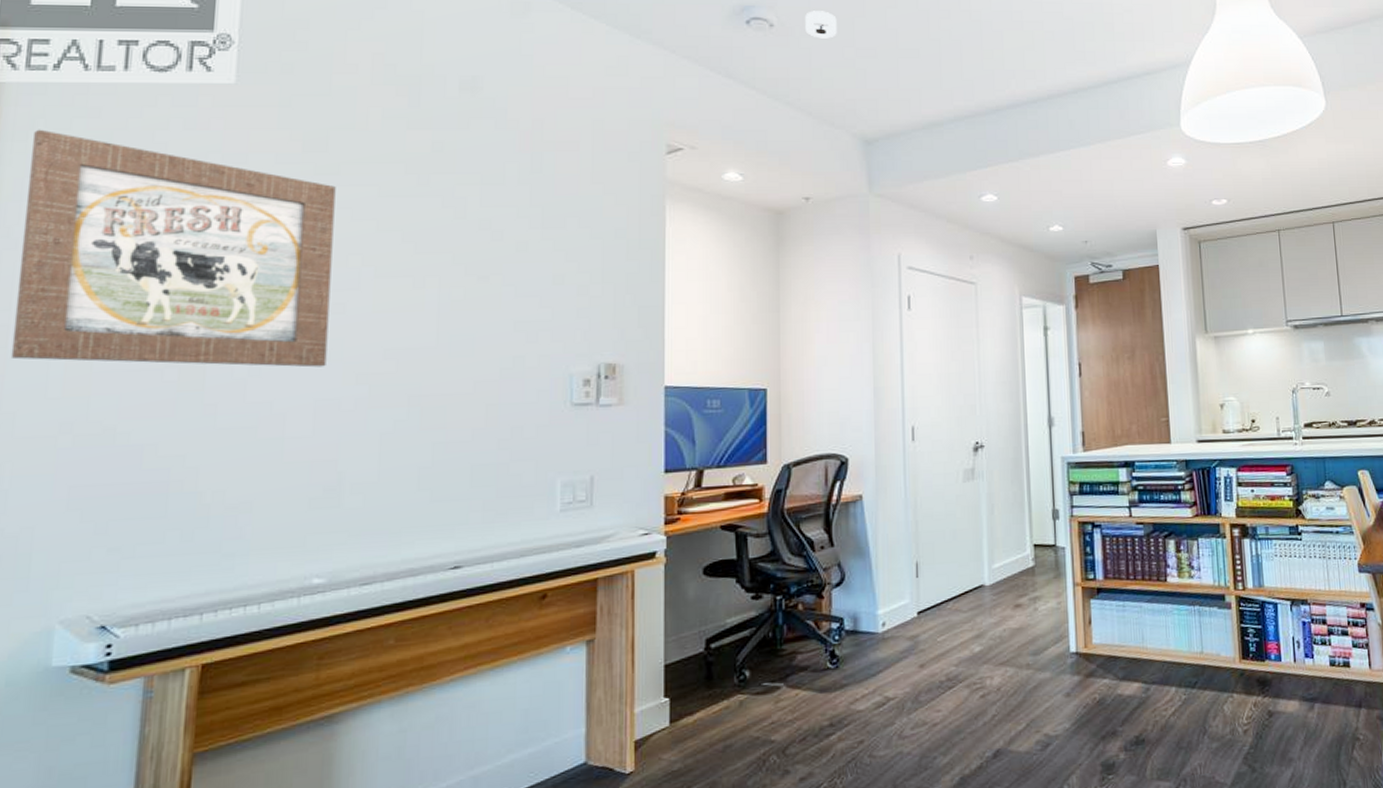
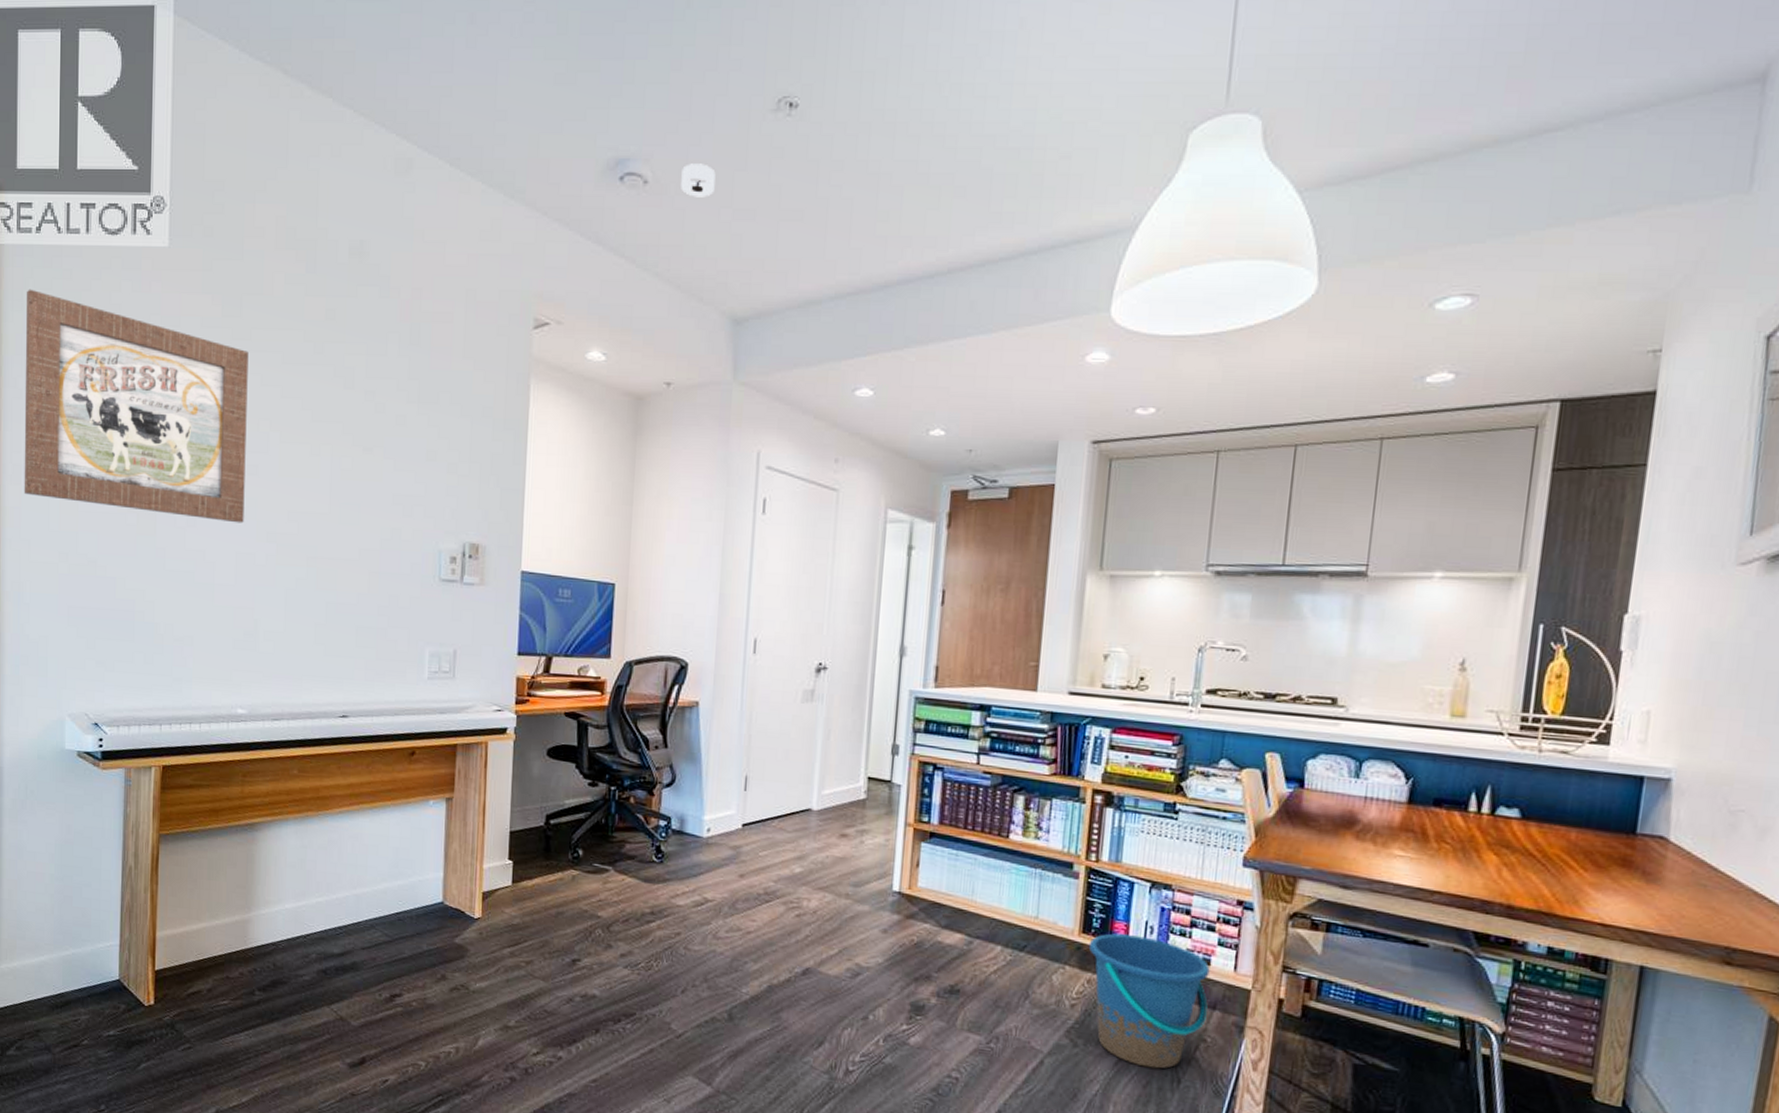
bucket: none [1249,651,1356,777] -> present [1088,933,1210,1069]

